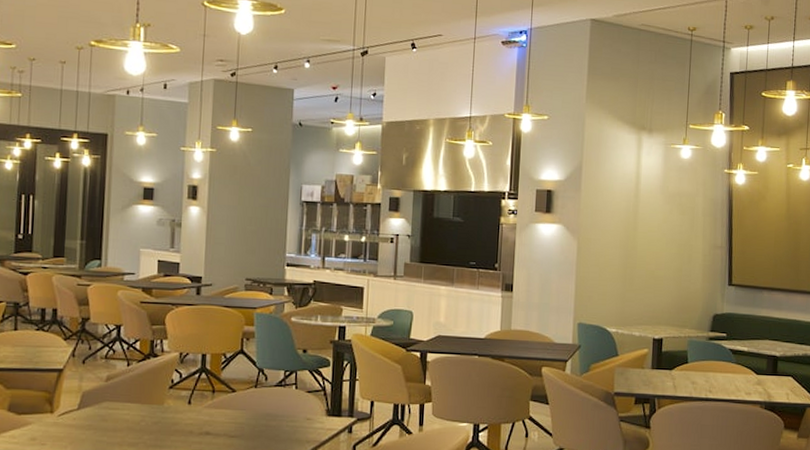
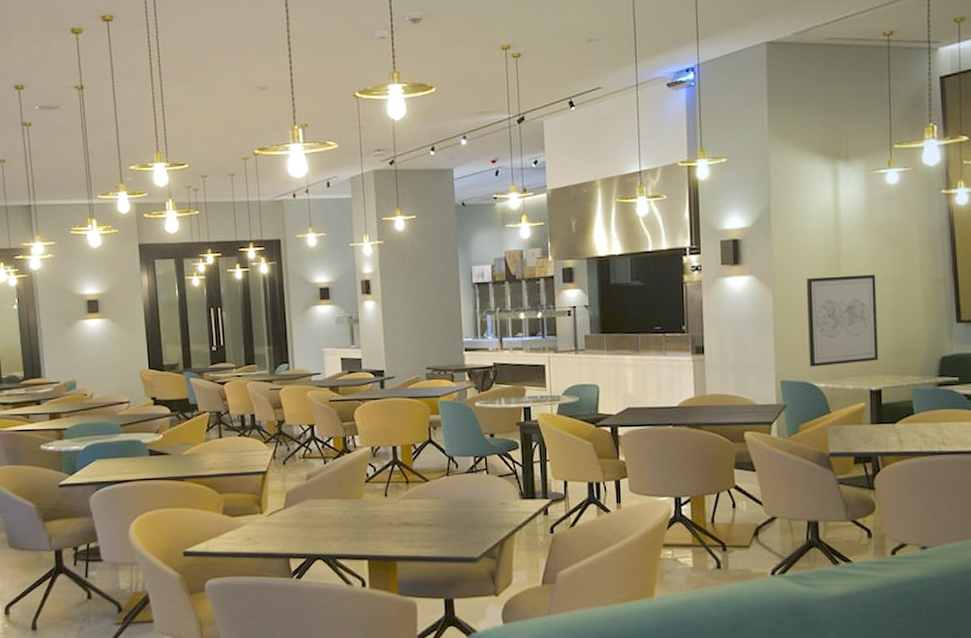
wall art: none [604,232,666,313] -> present [806,274,879,367]

